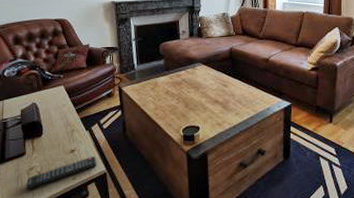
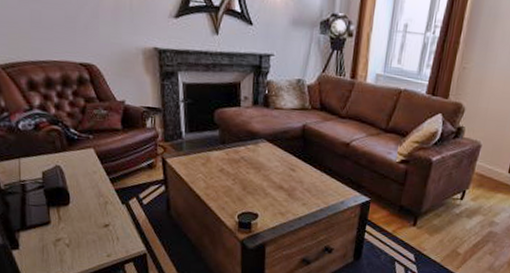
remote control: present [25,156,97,191] -> none [52,233,135,263]

